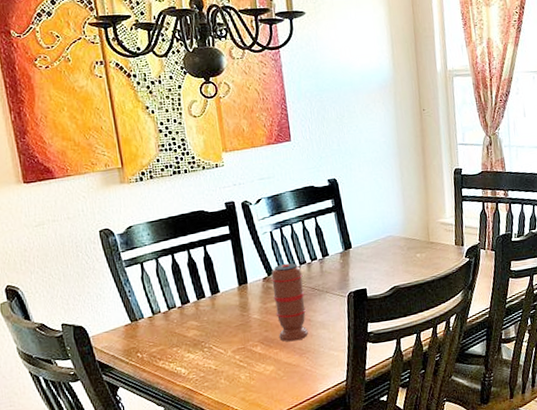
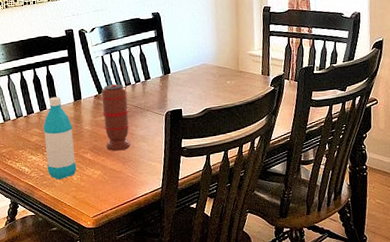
water bottle: none [201,281,244,380] -> present [43,96,76,180]

